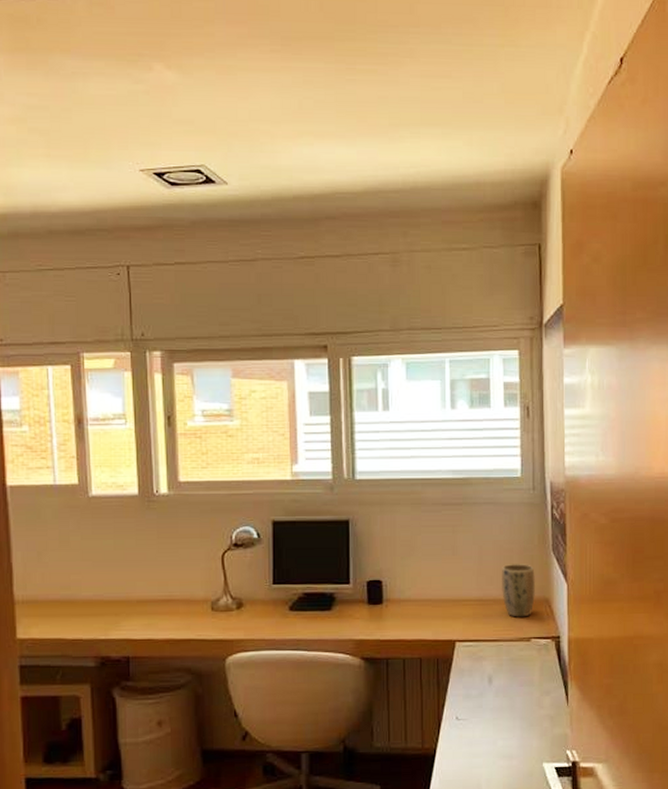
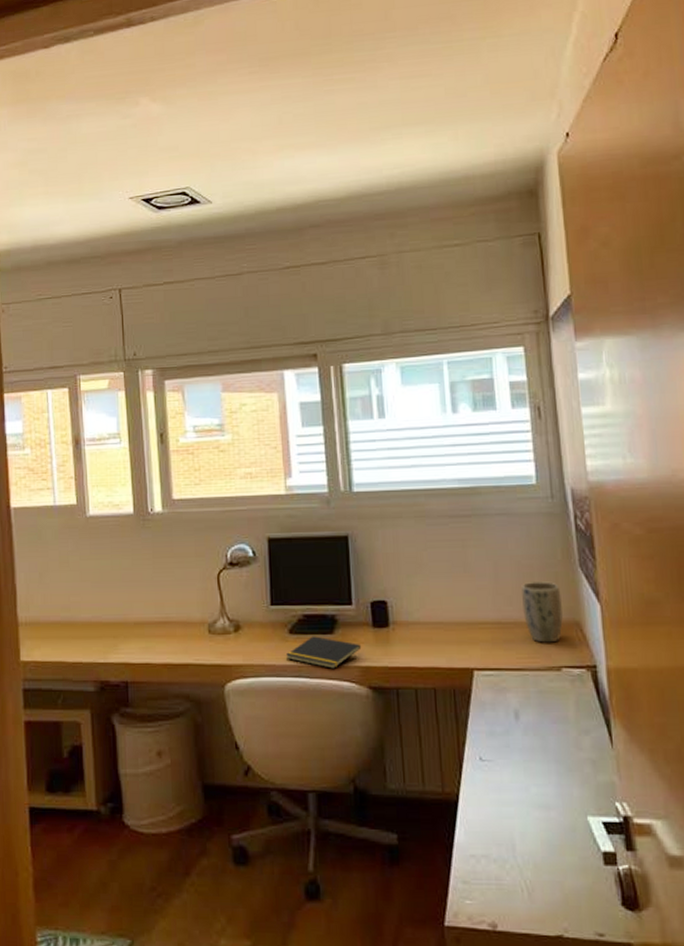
notepad: none [286,612,357,642] -> present [286,636,362,669]

